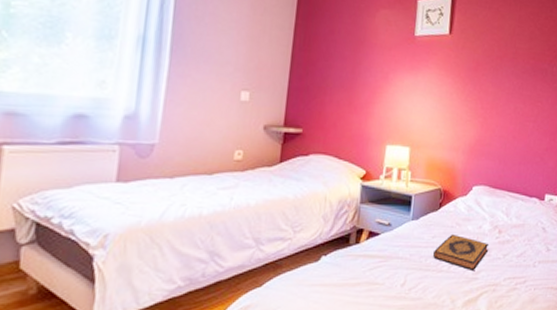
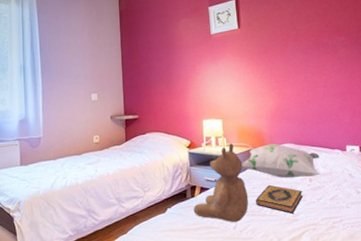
teddy bear: none [355,179,426,278] -> present [193,143,249,222]
decorative pillow: none [424,184,515,228] -> present [241,144,320,178]

